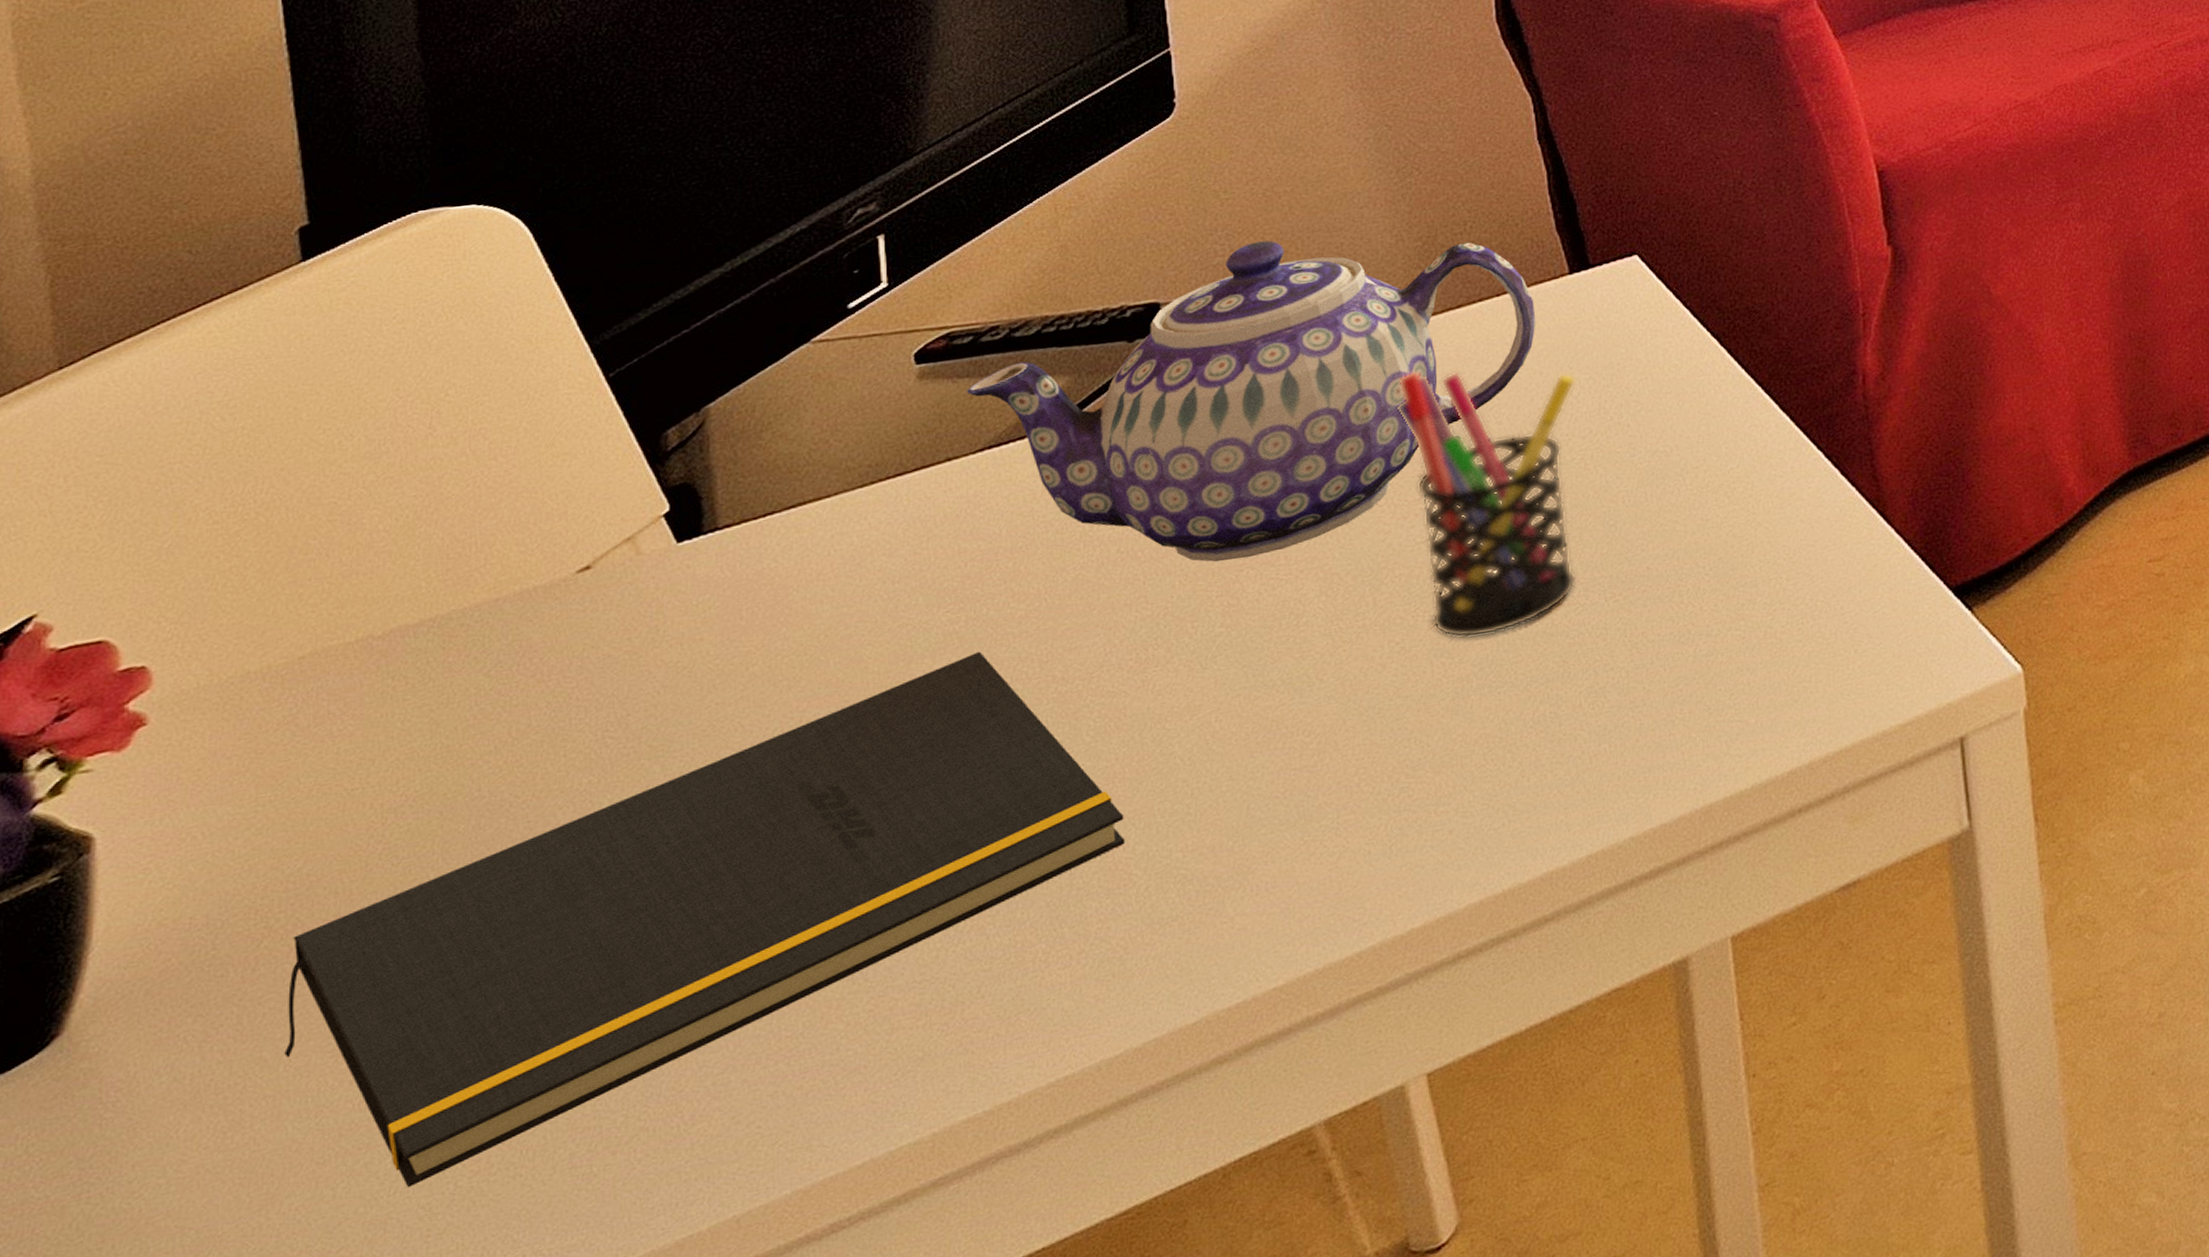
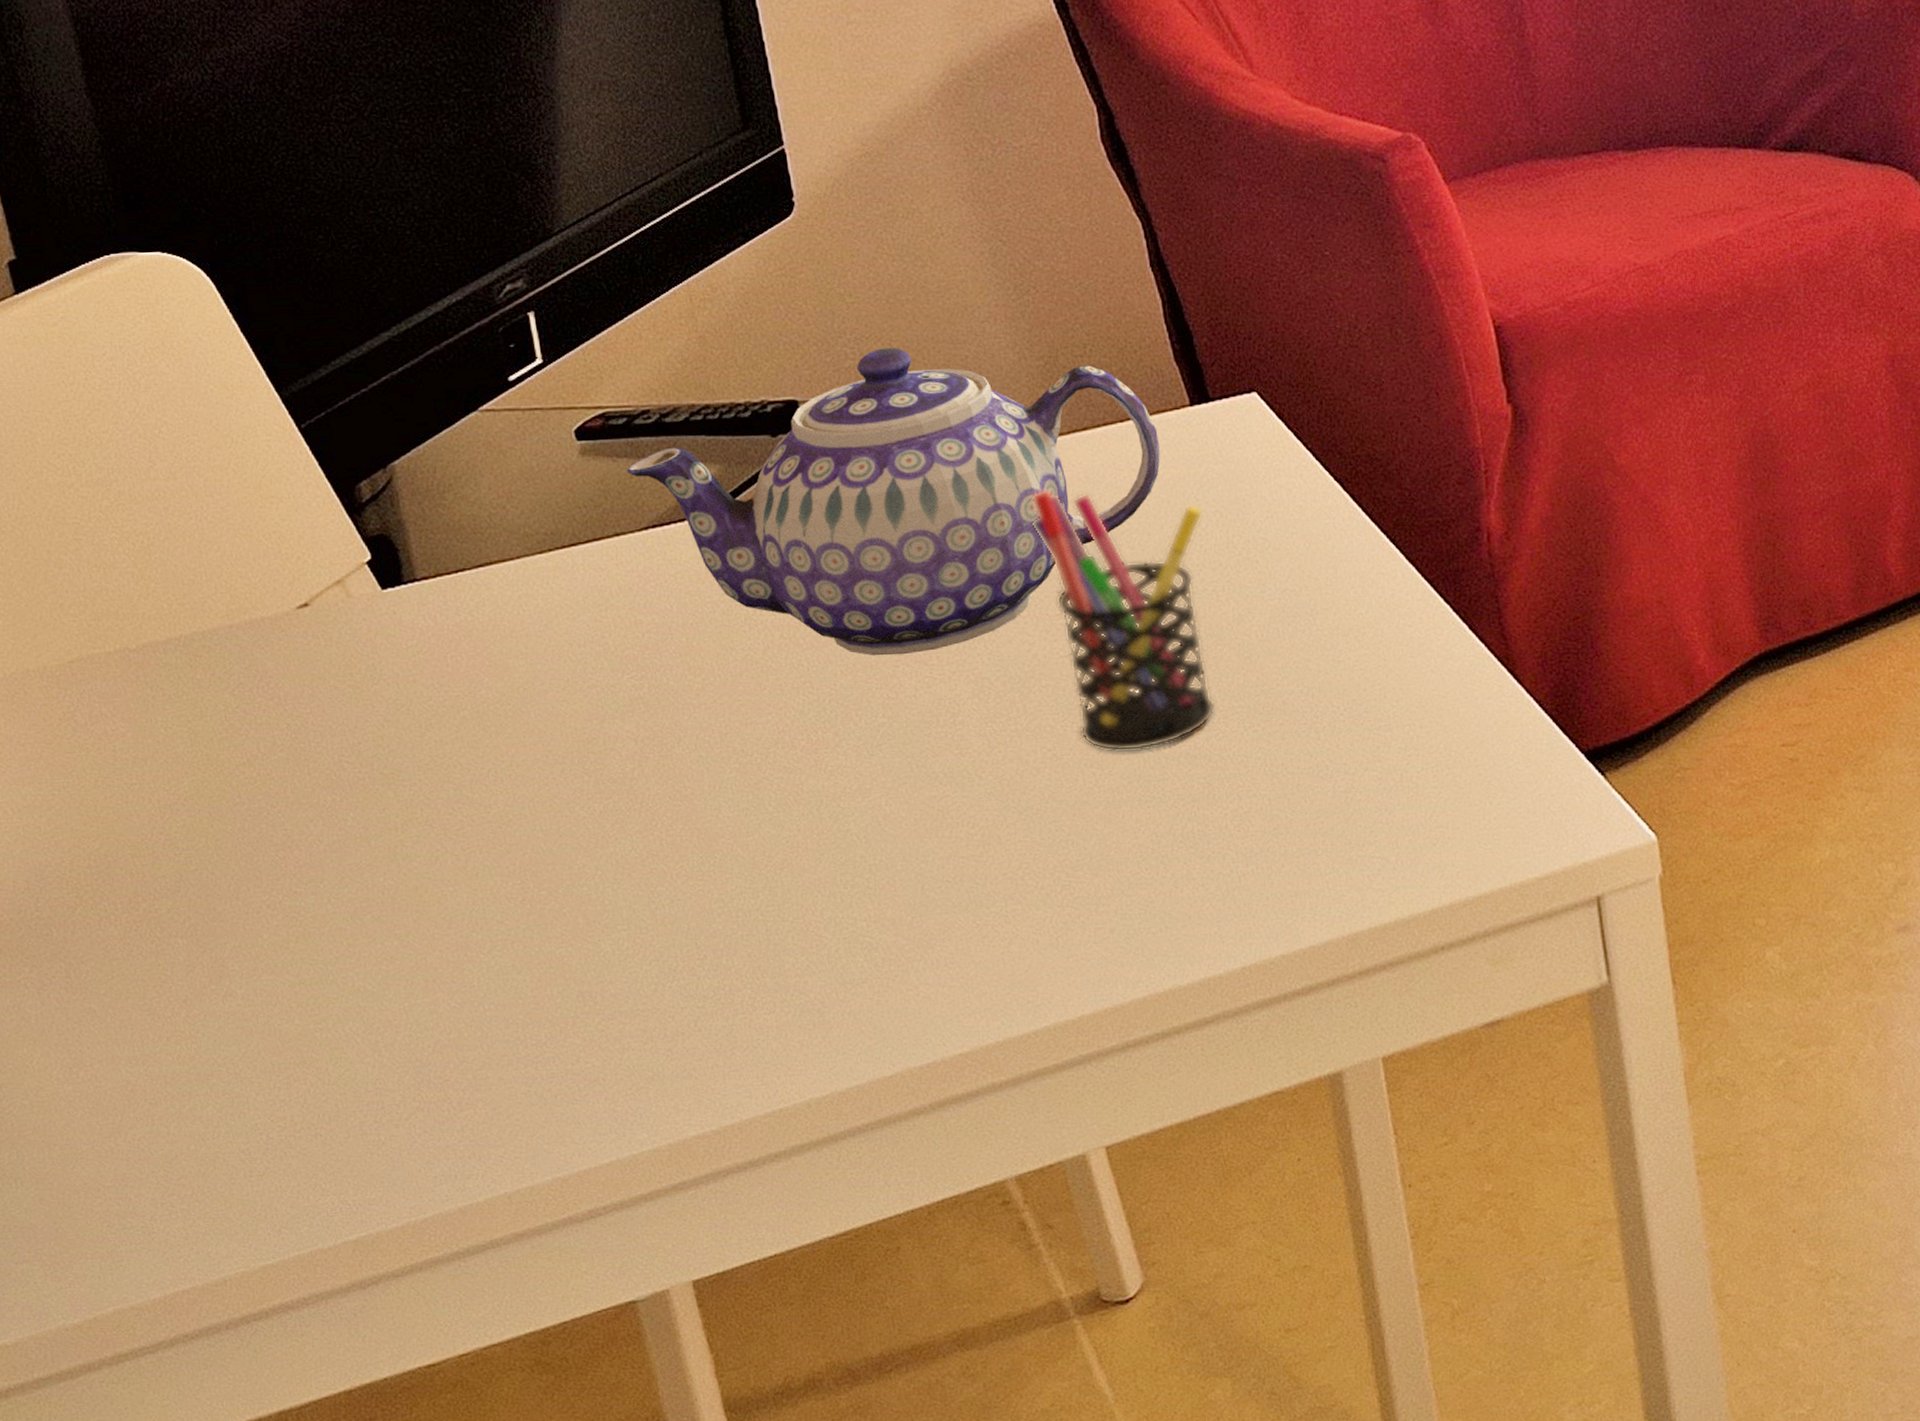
notepad: present [284,651,1125,1187] -> none [101,717,813,1133]

